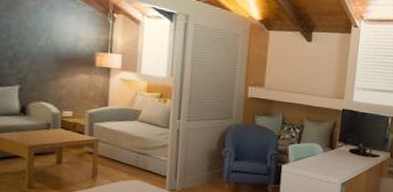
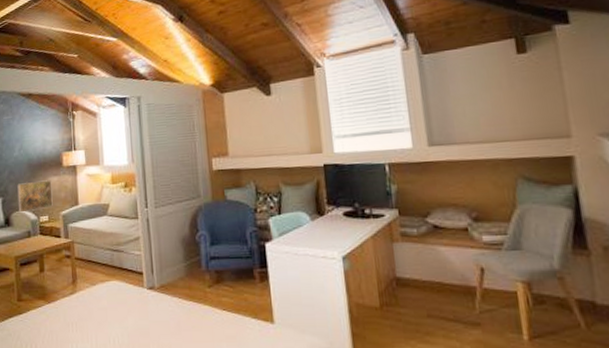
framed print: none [38,74,81,105] -> present [17,180,53,213]

